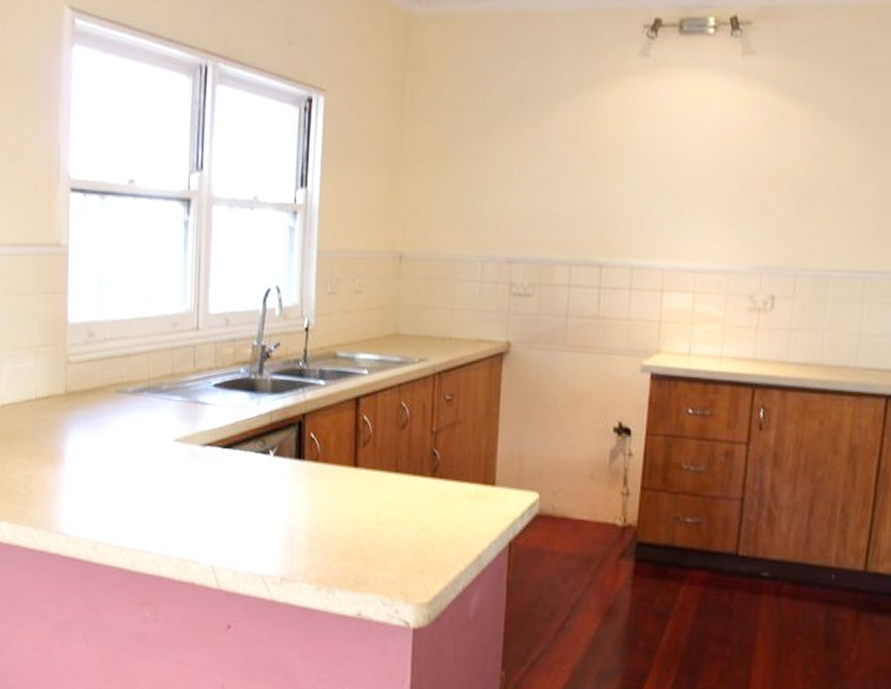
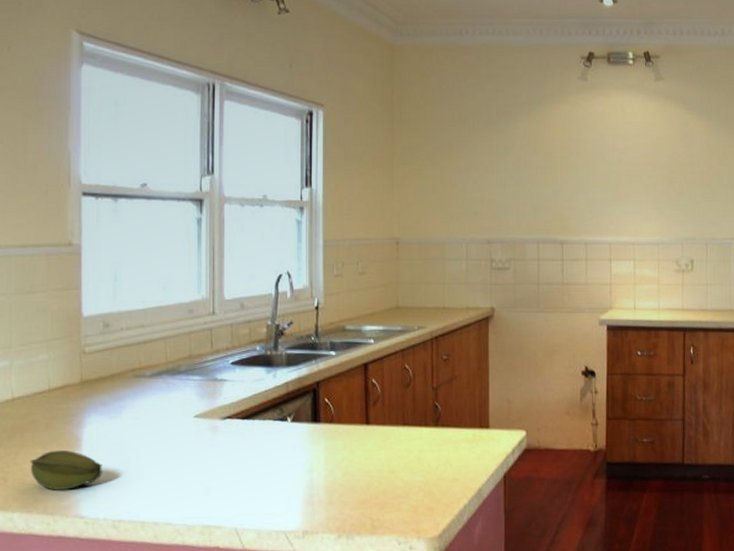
fruit: none [17,463,84,504] -> present [30,450,102,490]

